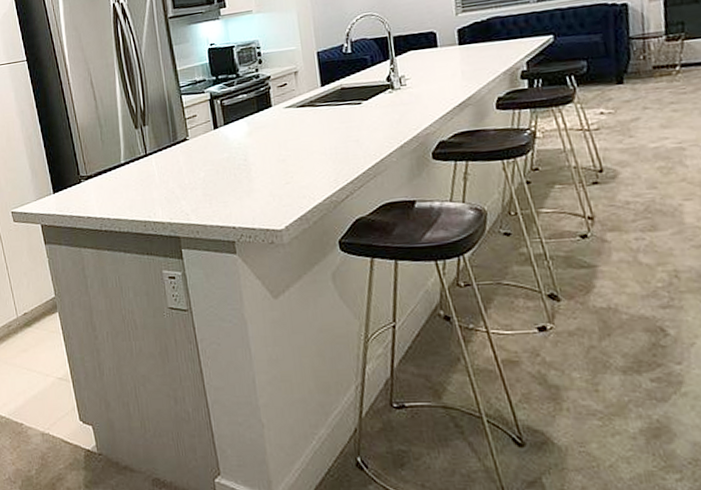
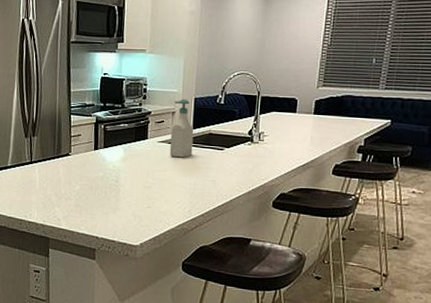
soap bottle: none [294,55,326,122] -> present [169,99,194,158]

